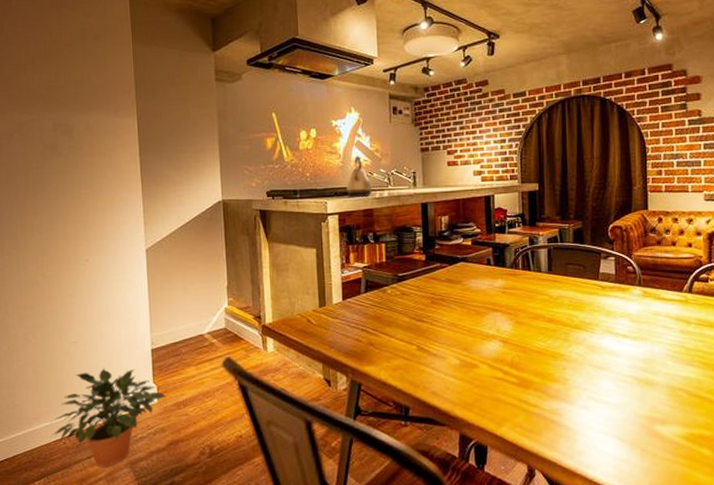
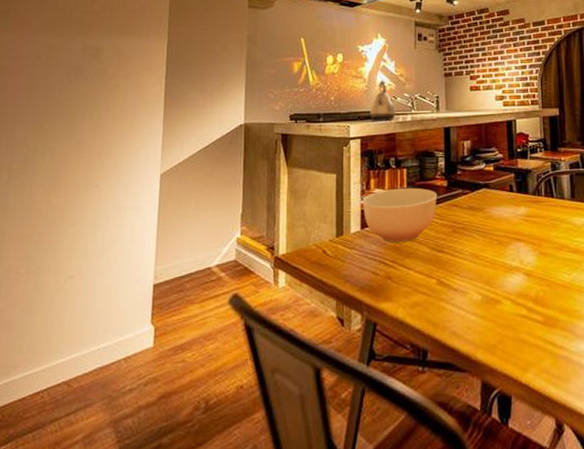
potted plant: present [49,368,167,468] -> none [28,306,164,428]
bowl: none [343,261,416,312] -> present [362,187,438,242]

